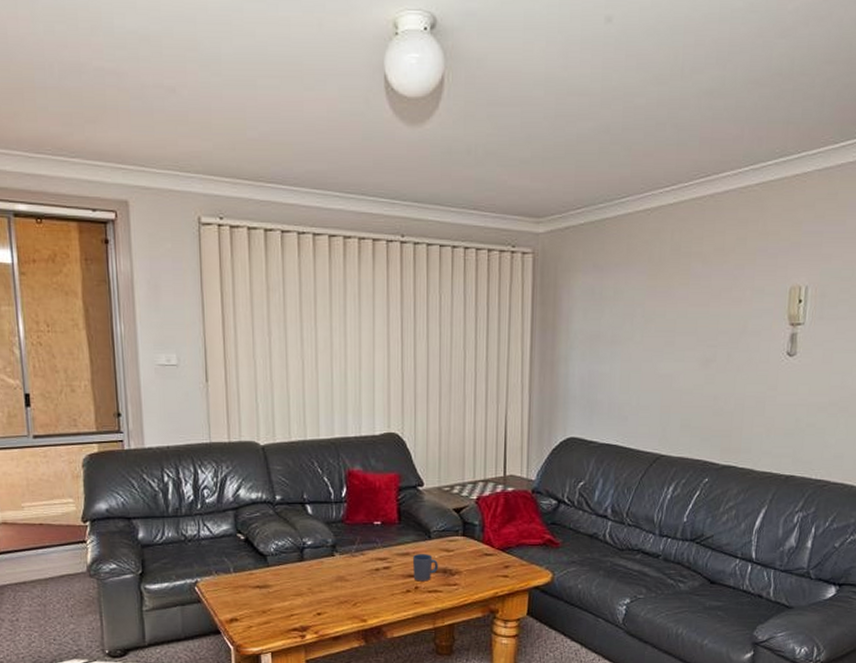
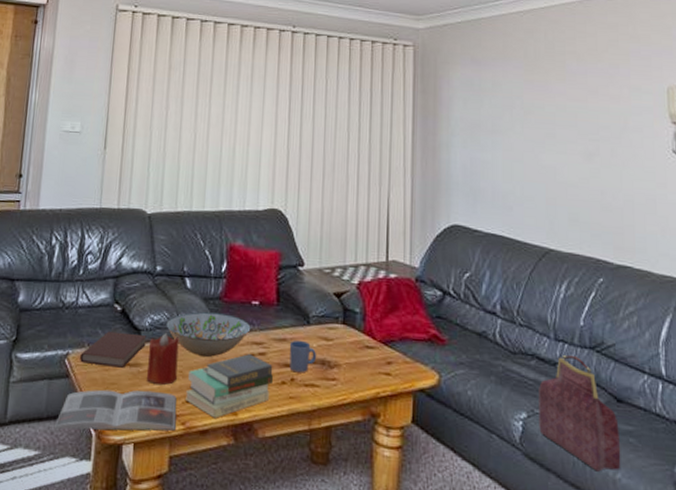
magazine: none [192,607,309,647] -> present [53,389,177,431]
book: none [209,559,273,590] -> present [80,331,147,368]
candle: none [276,556,306,601] -> present [146,333,179,385]
decorative bowl: none [291,535,374,575] -> present [166,311,251,358]
books: none [315,569,399,626] -> present [184,354,274,418]
handbag: none [640,547,710,640] -> present [539,354,621,472]

